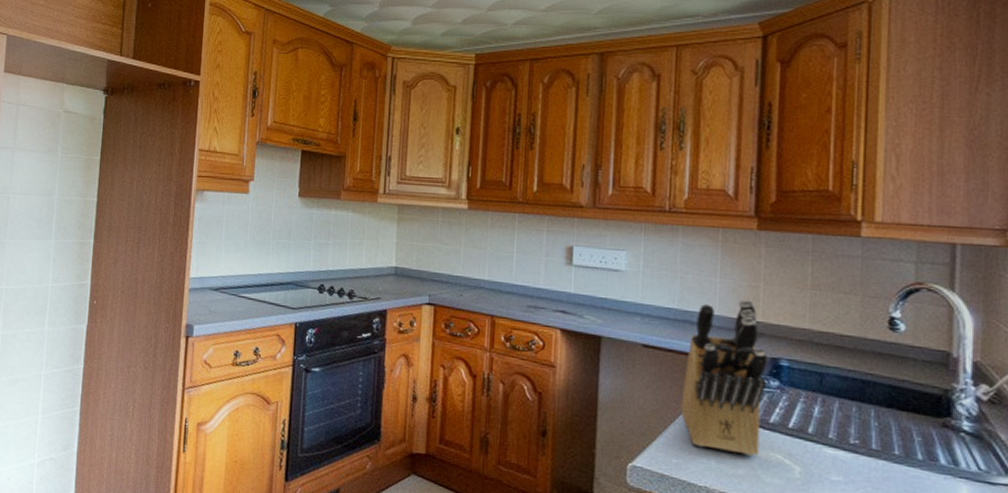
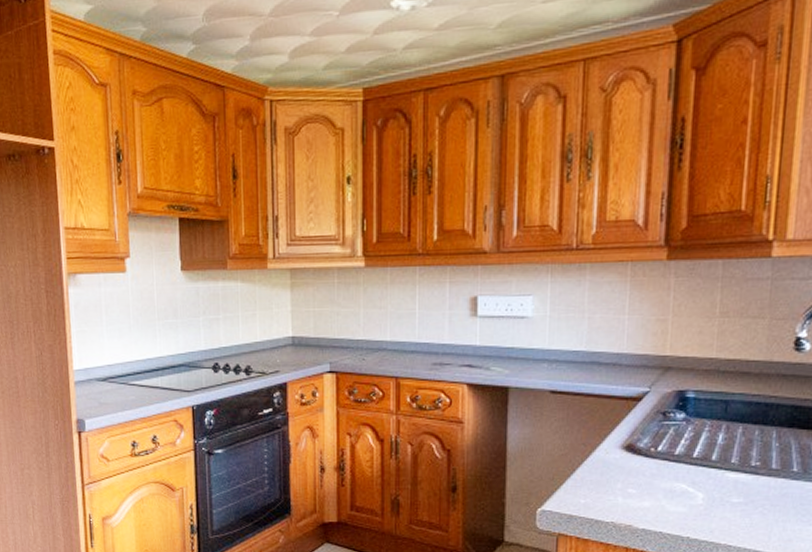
knife block: present [680,299,769,456] -> none [588,334,676,488]

